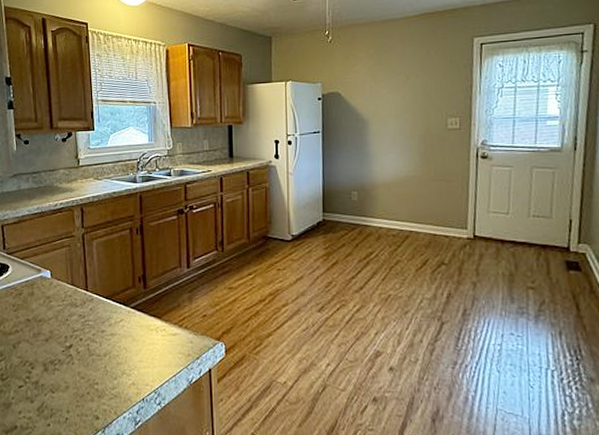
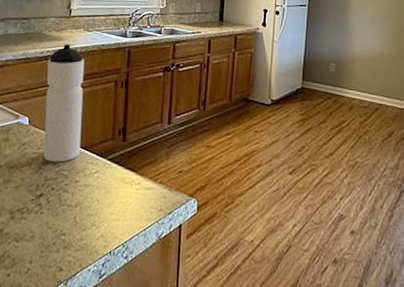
water bottle: none [62,195,103,313] -> present [43,44,85,162]

